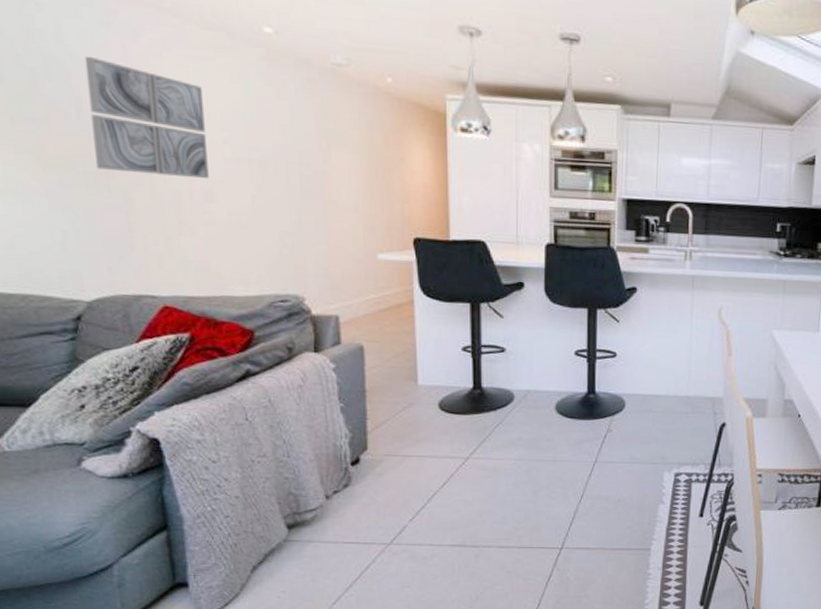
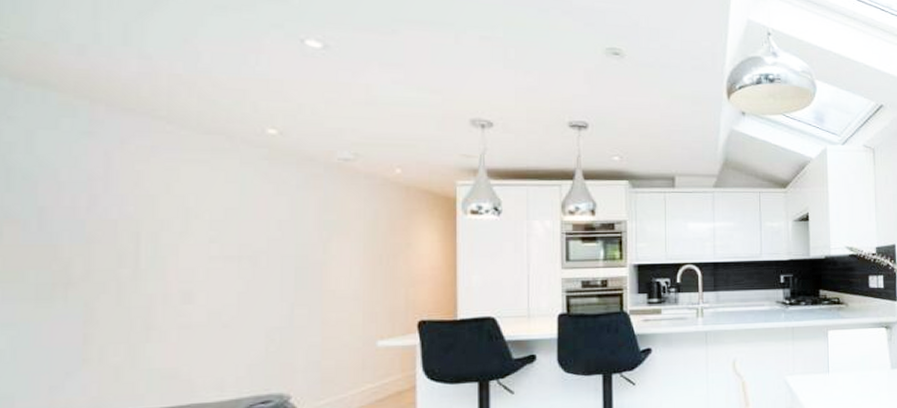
wall art: present [84,55,209,179] -> none [54,165,193,281]

